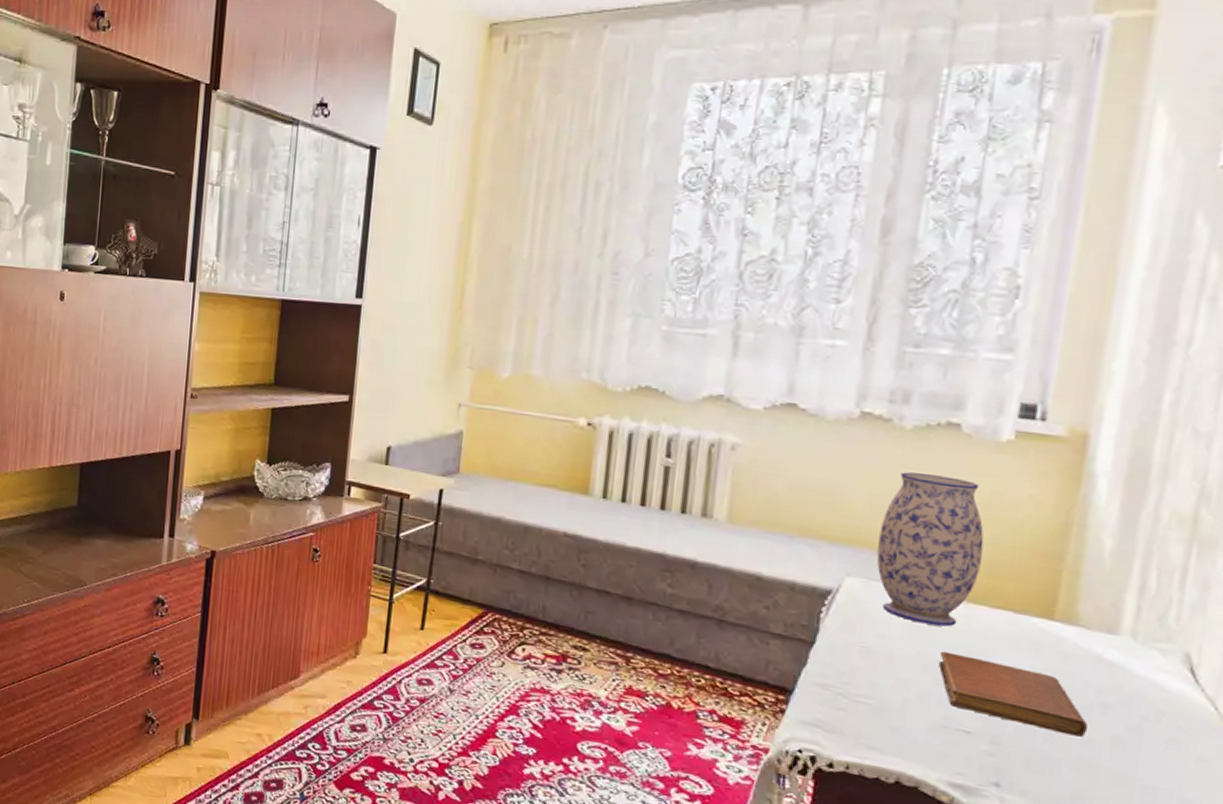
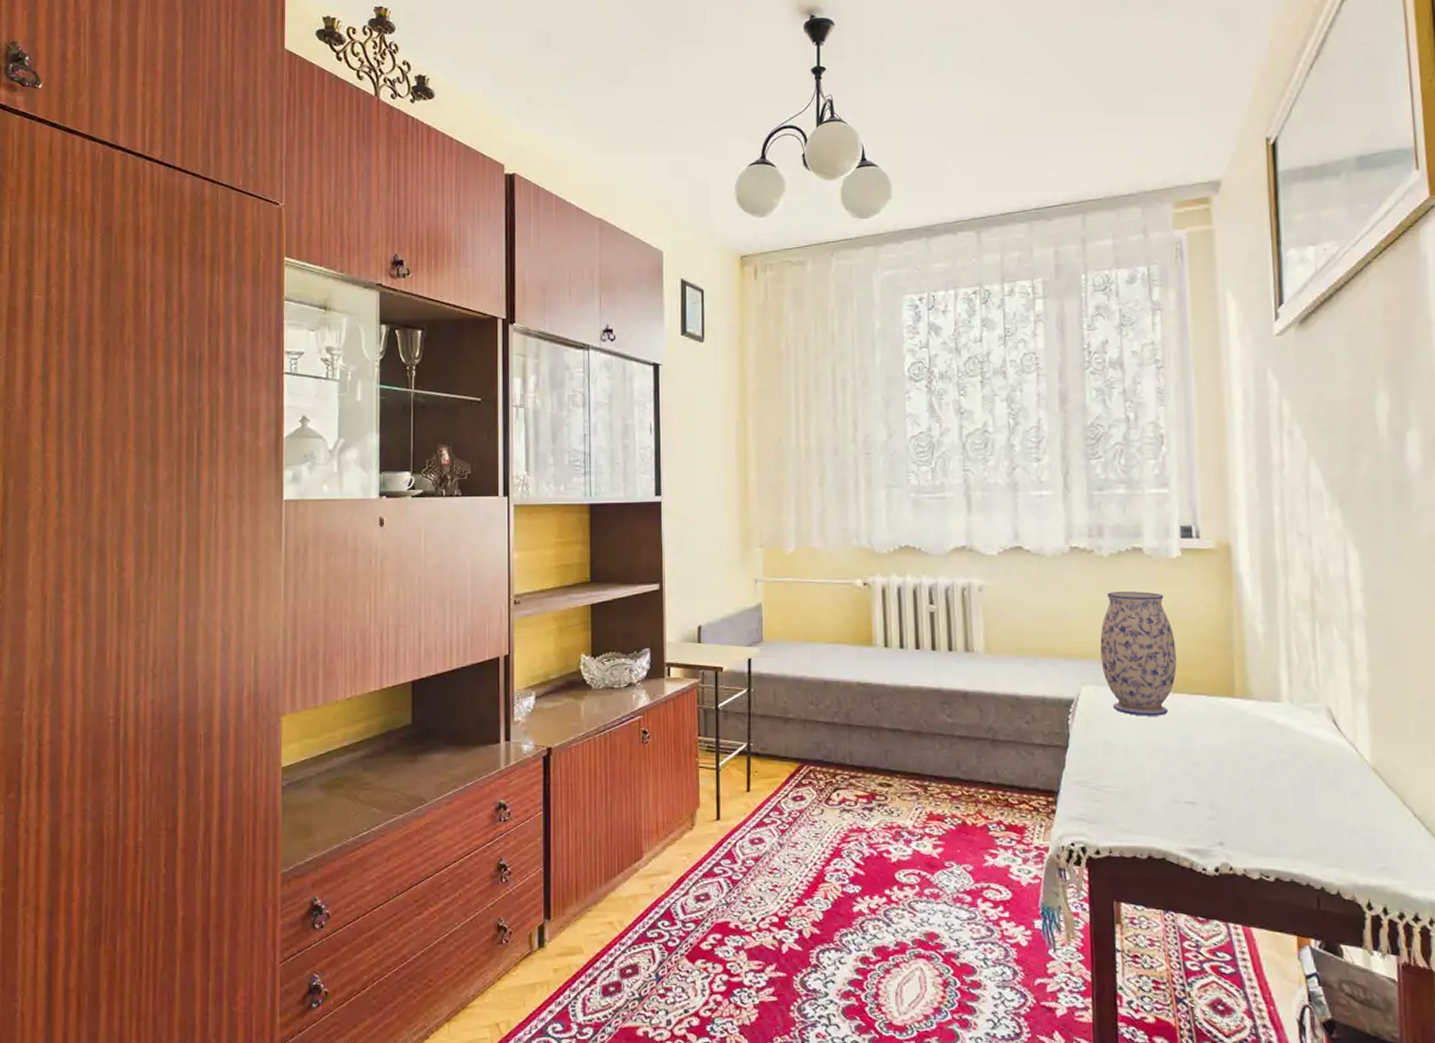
notebook: present [938,651,1089,737] -> none [1161,737,1276,791]

